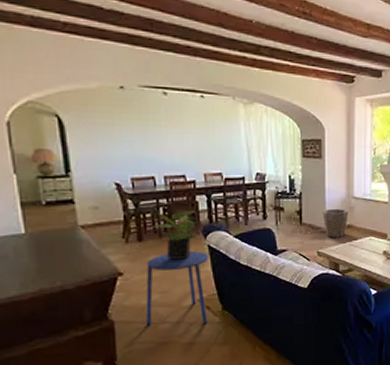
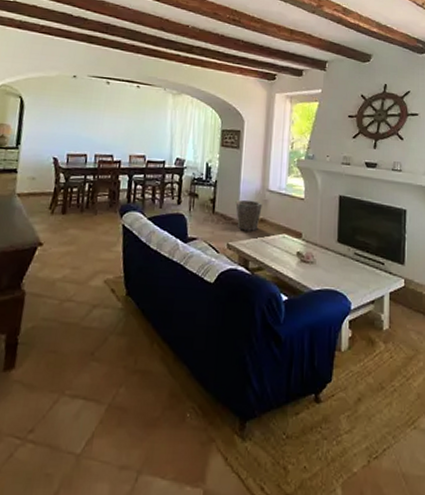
side table: present [146,251,209,326] -> none [53,229,122,309]
potted plant: present [153,209,197,260] -> none [77,188,117,236]

